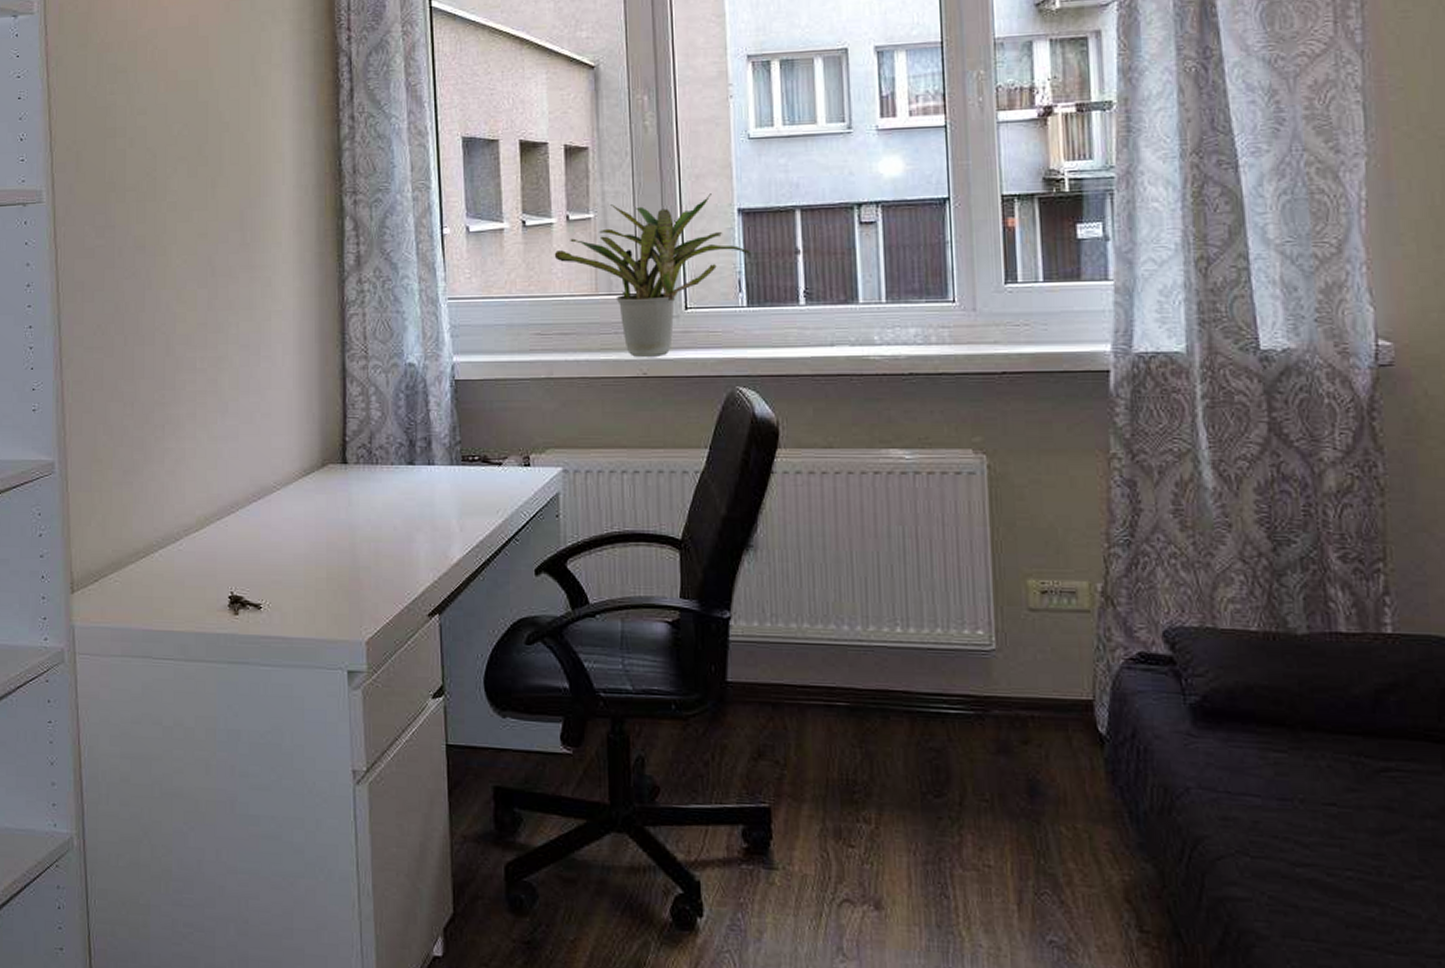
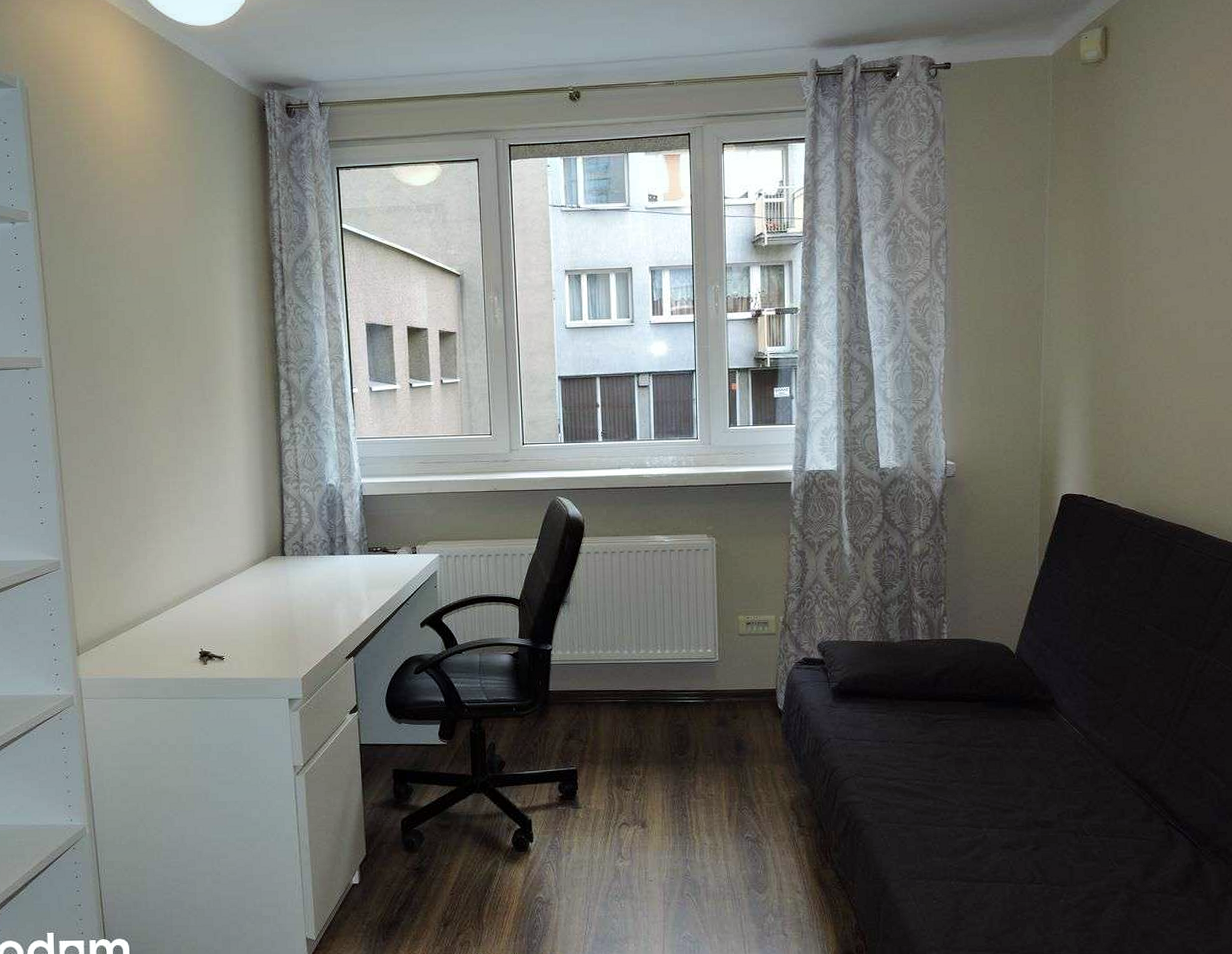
potted plant: present [554,193,750,358] -> none [432,366,566,478]

